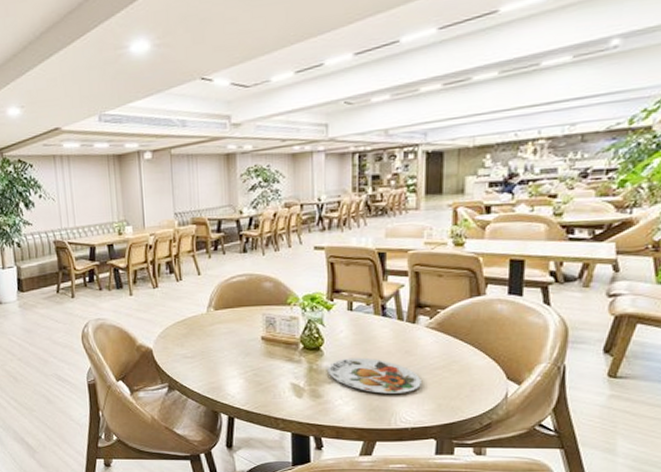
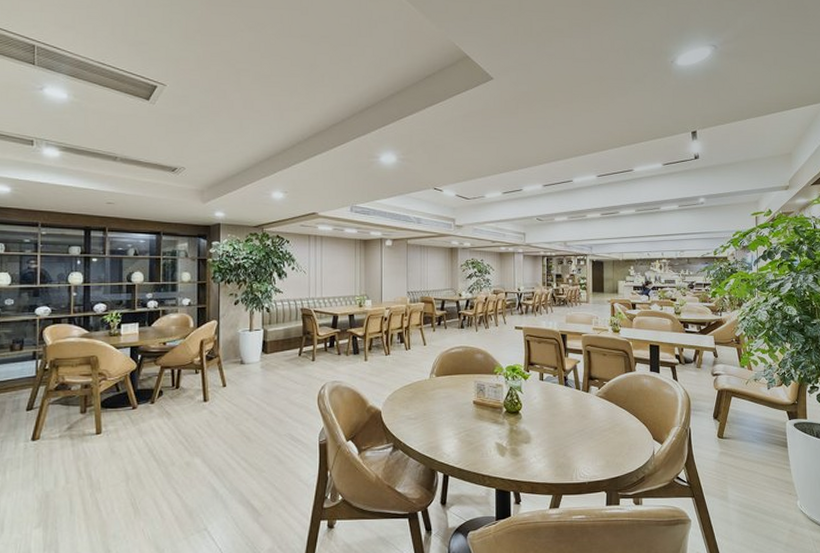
plate: present [327,357,421,394] -> none [525,420,594,452]

